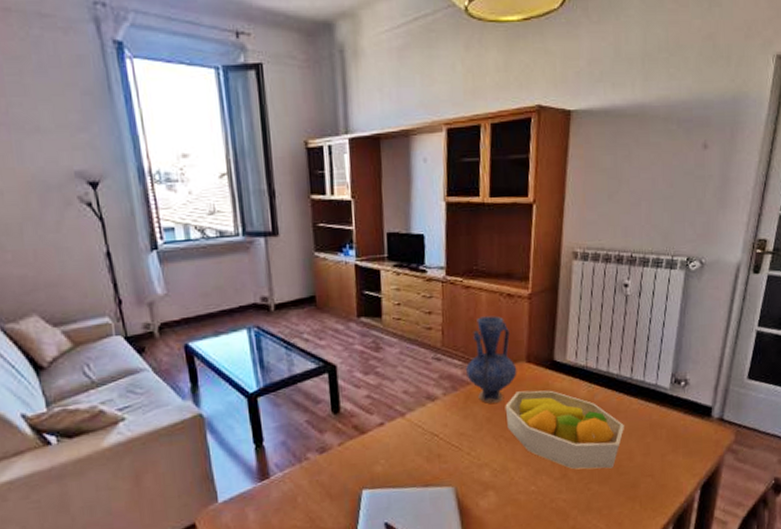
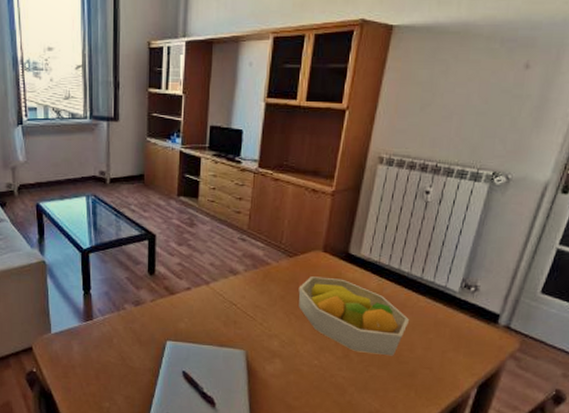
vase: present [465,315,517,403] -> none [266,207,314,284]

